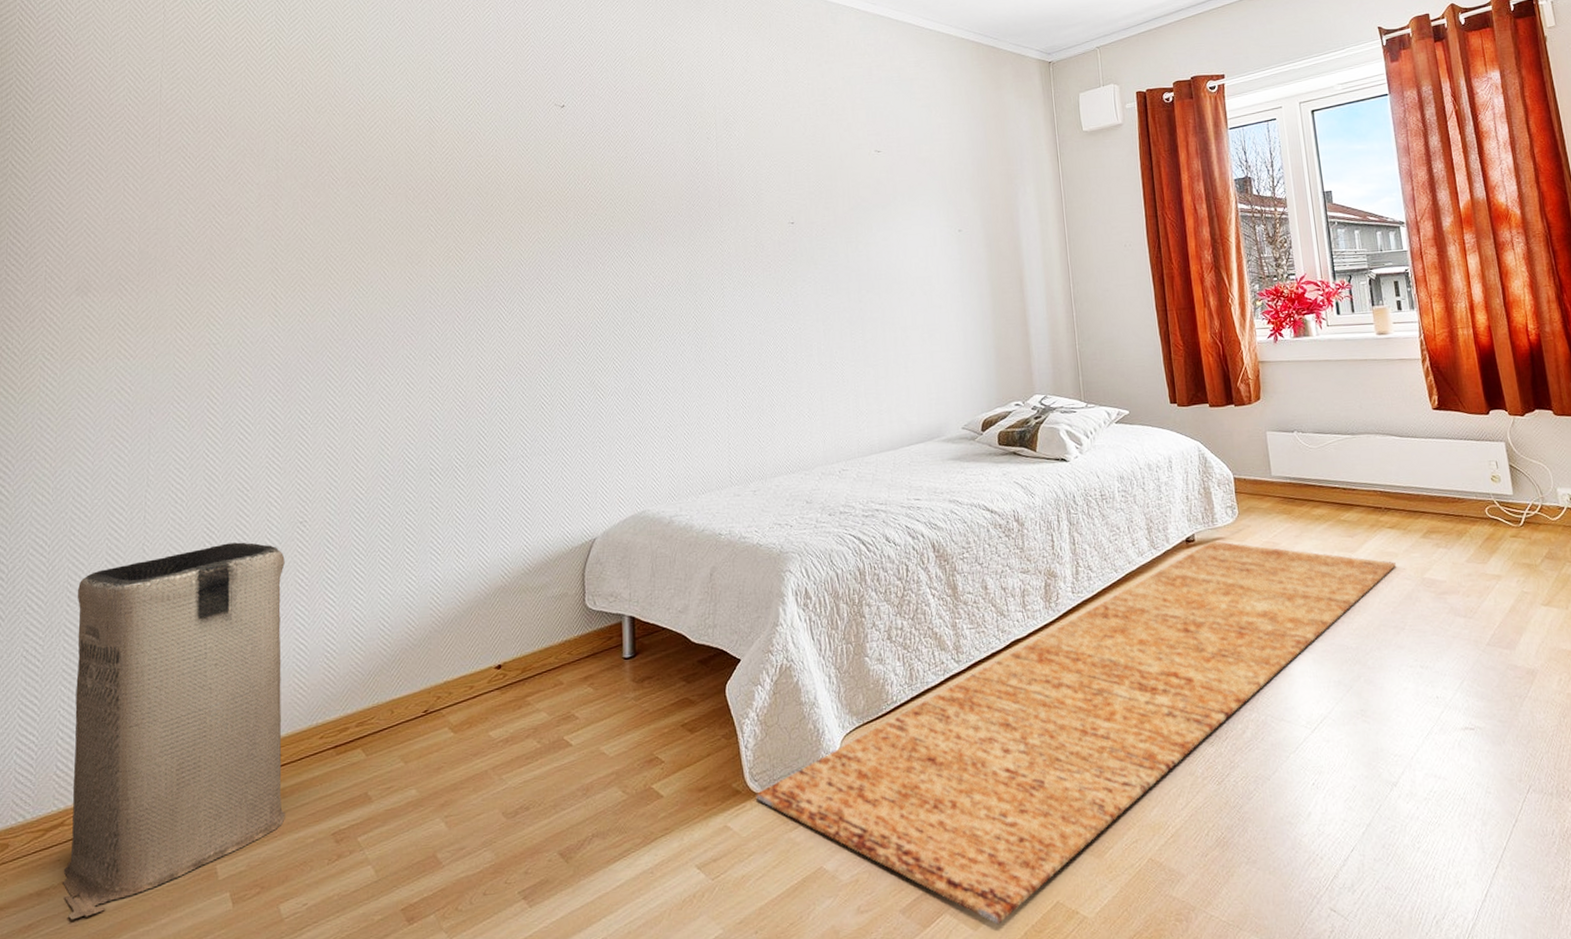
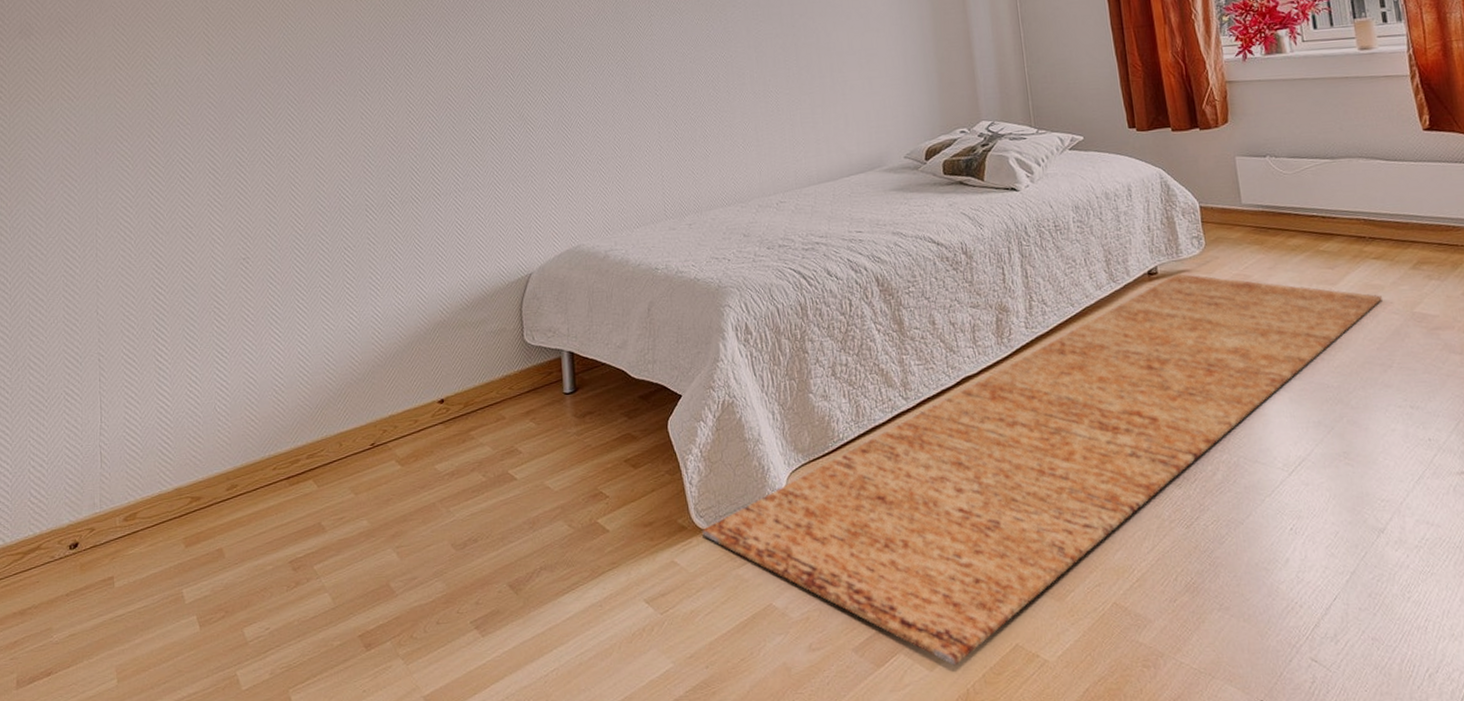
laundry basket: present [63,542,285,920] -> none [39,278,244,638]

